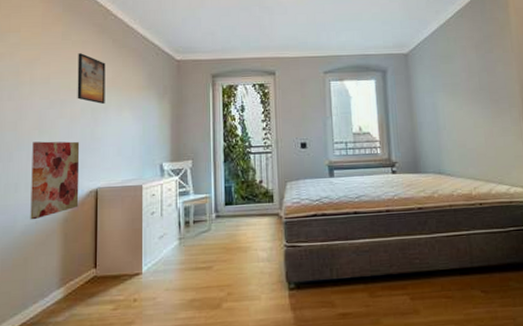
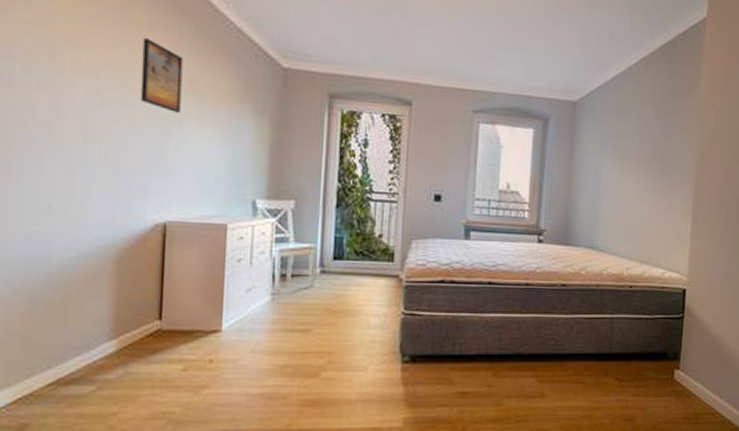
wall art: present [30,141,80,220] -> none [70,151,143,254]

